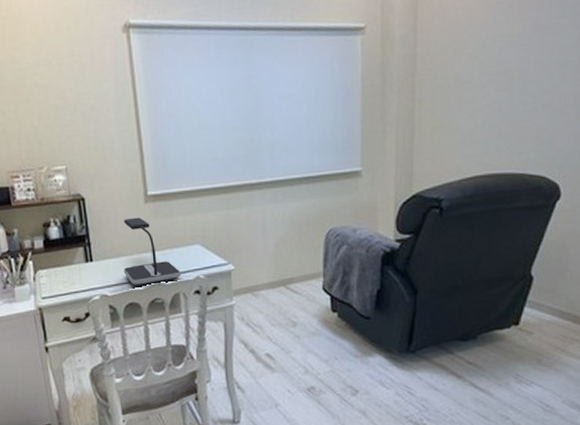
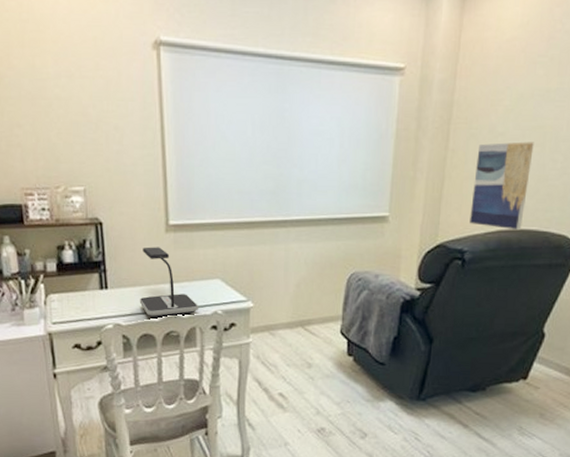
wall art: none [443,86,502,175] -> present [470,142,534,231]

